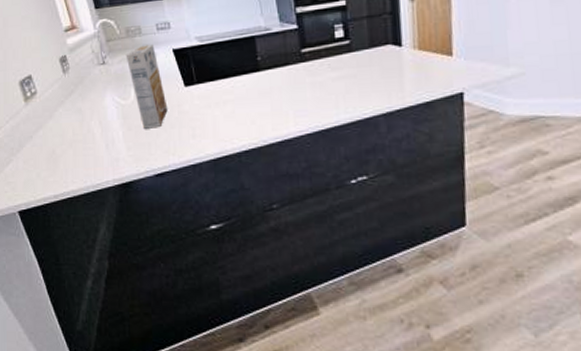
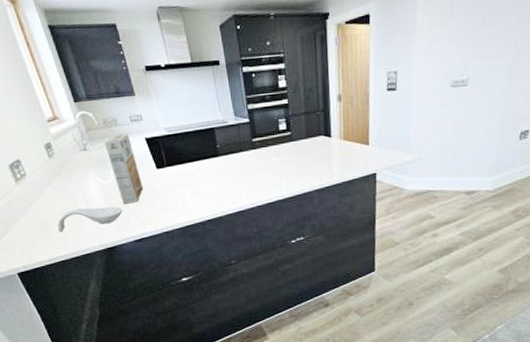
spoon rest: none [68,132,143,163] -> present [58,206,123,233]

